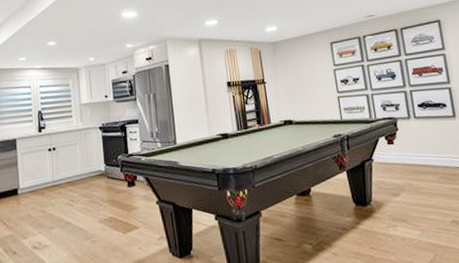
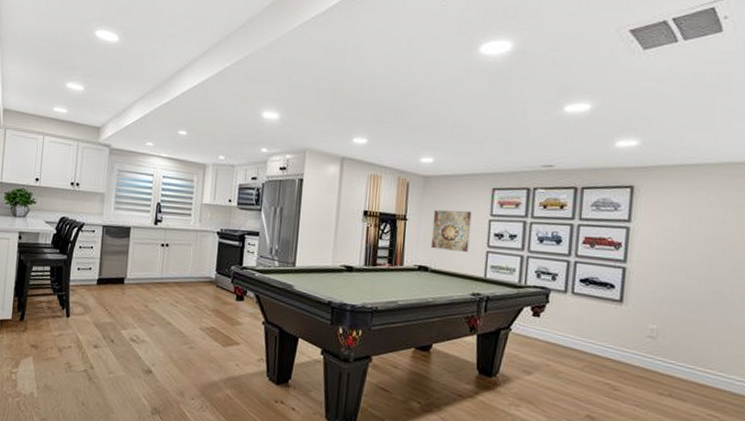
wall art: none [286,65,323,104] -> present [430,209,472,252]

